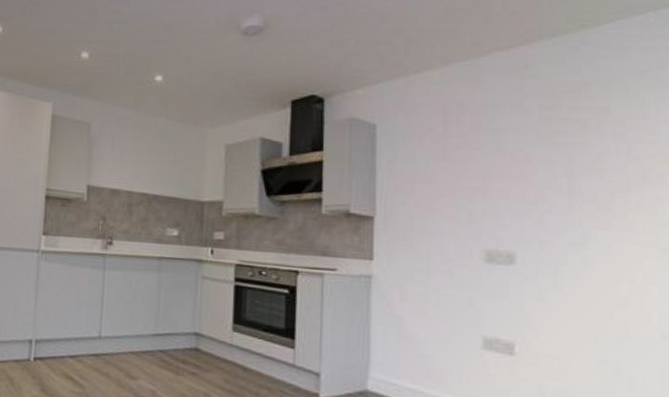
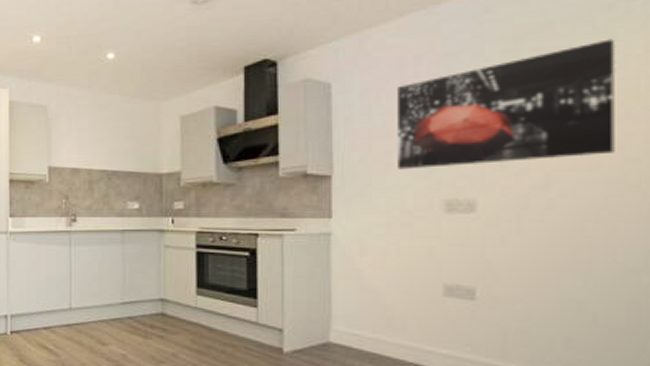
wall art: none [438,104,648,217] -> present [396,39,615,170]

